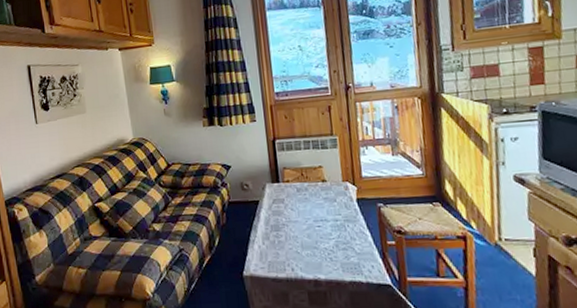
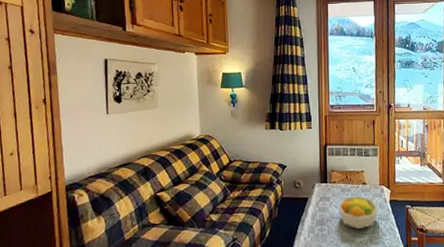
fruit bowl: none [294,195,344,233] -> present [338,196,378,229]

